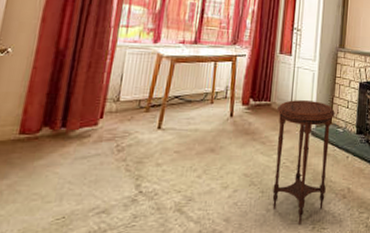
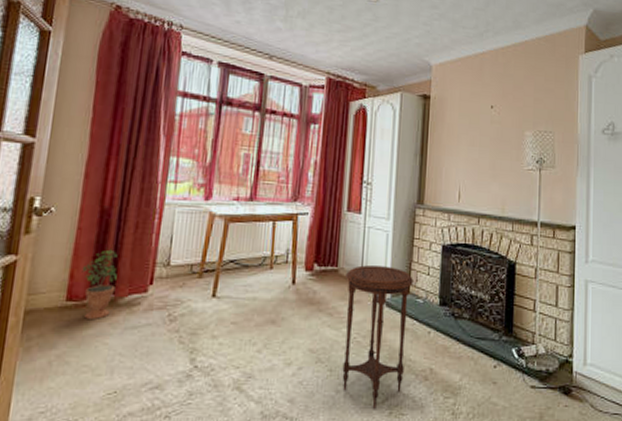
potted plant: none [35,85,71,151] -> present [82,247,118,319]

